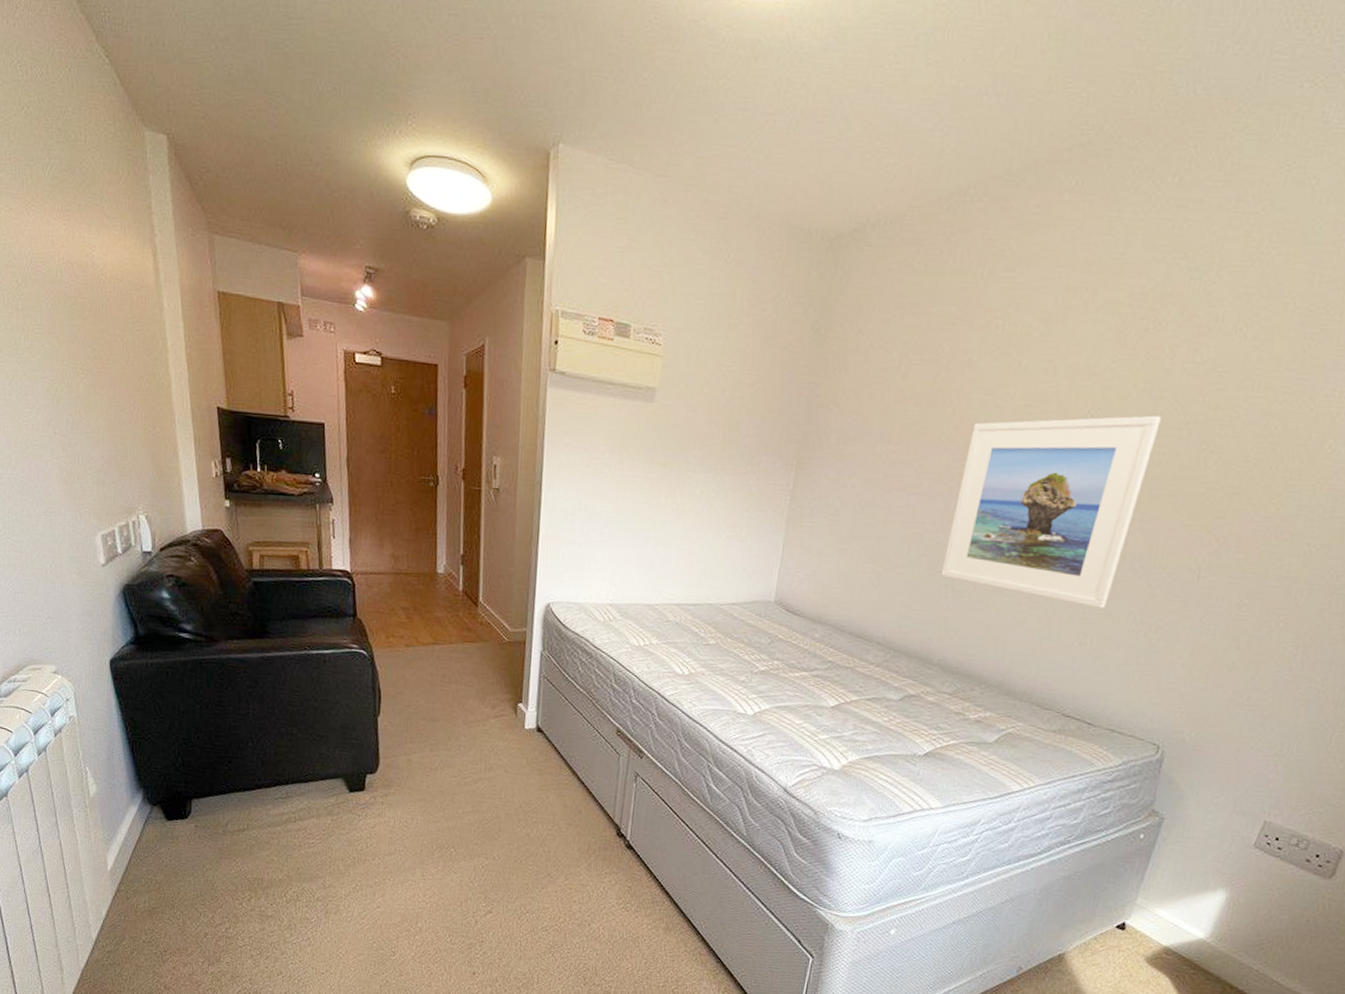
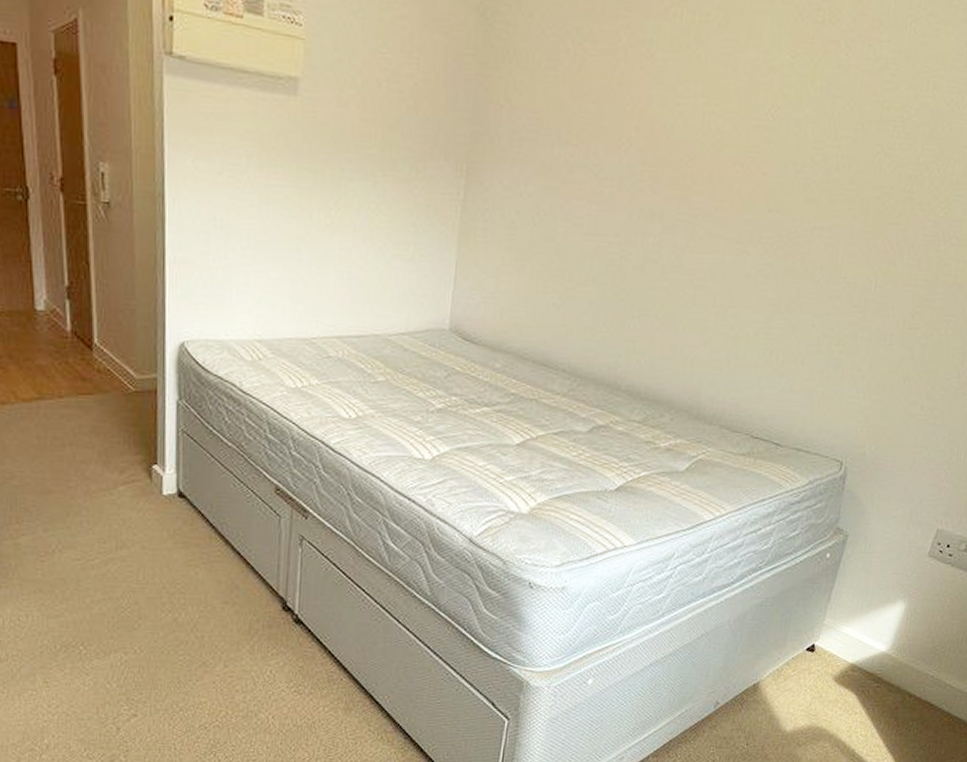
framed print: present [941,415,1162,609] -> none [626,115,839,322]

